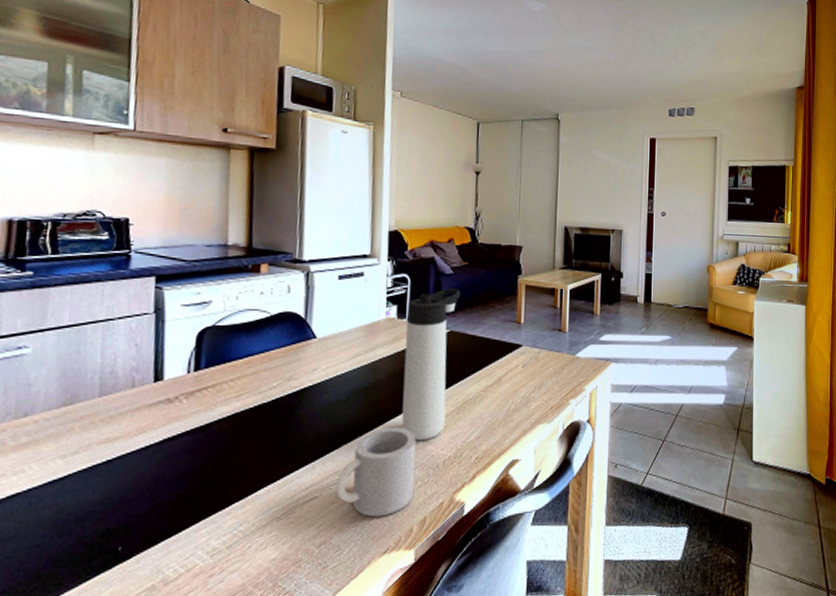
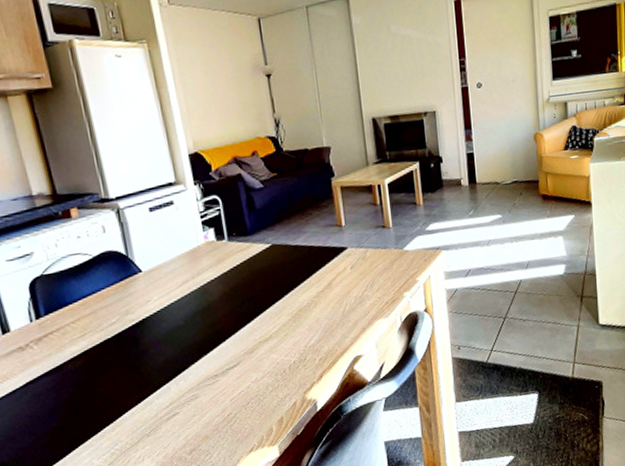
mug: present [336,427,416,517] -> none [193,341,268,424]
thermos bottle: present [401,289,461,440] -> none [224,202,284,351]

